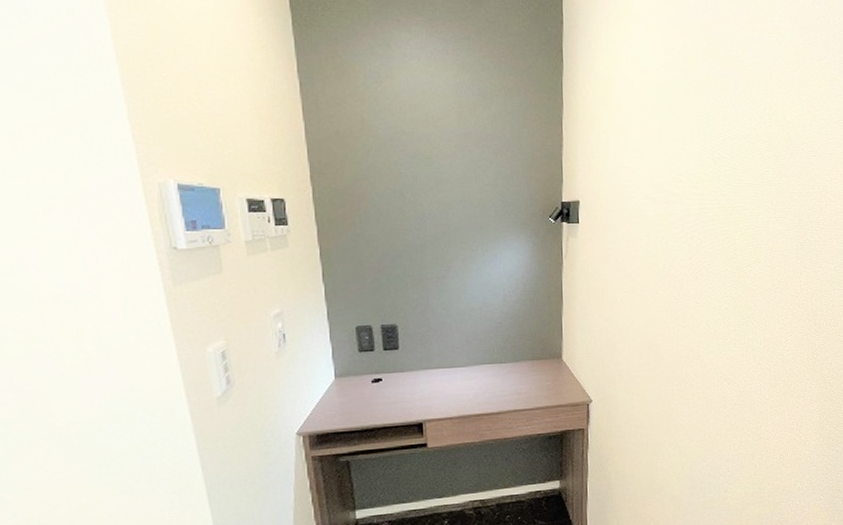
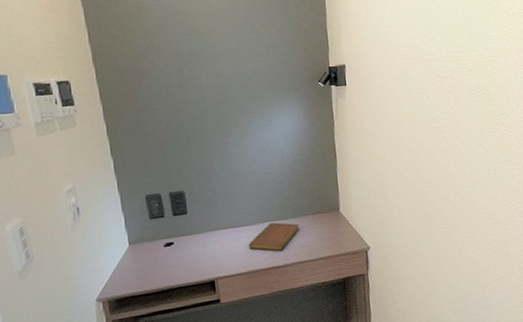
notebook: none [462,365,518,397] -> present [249,222,300,252]

